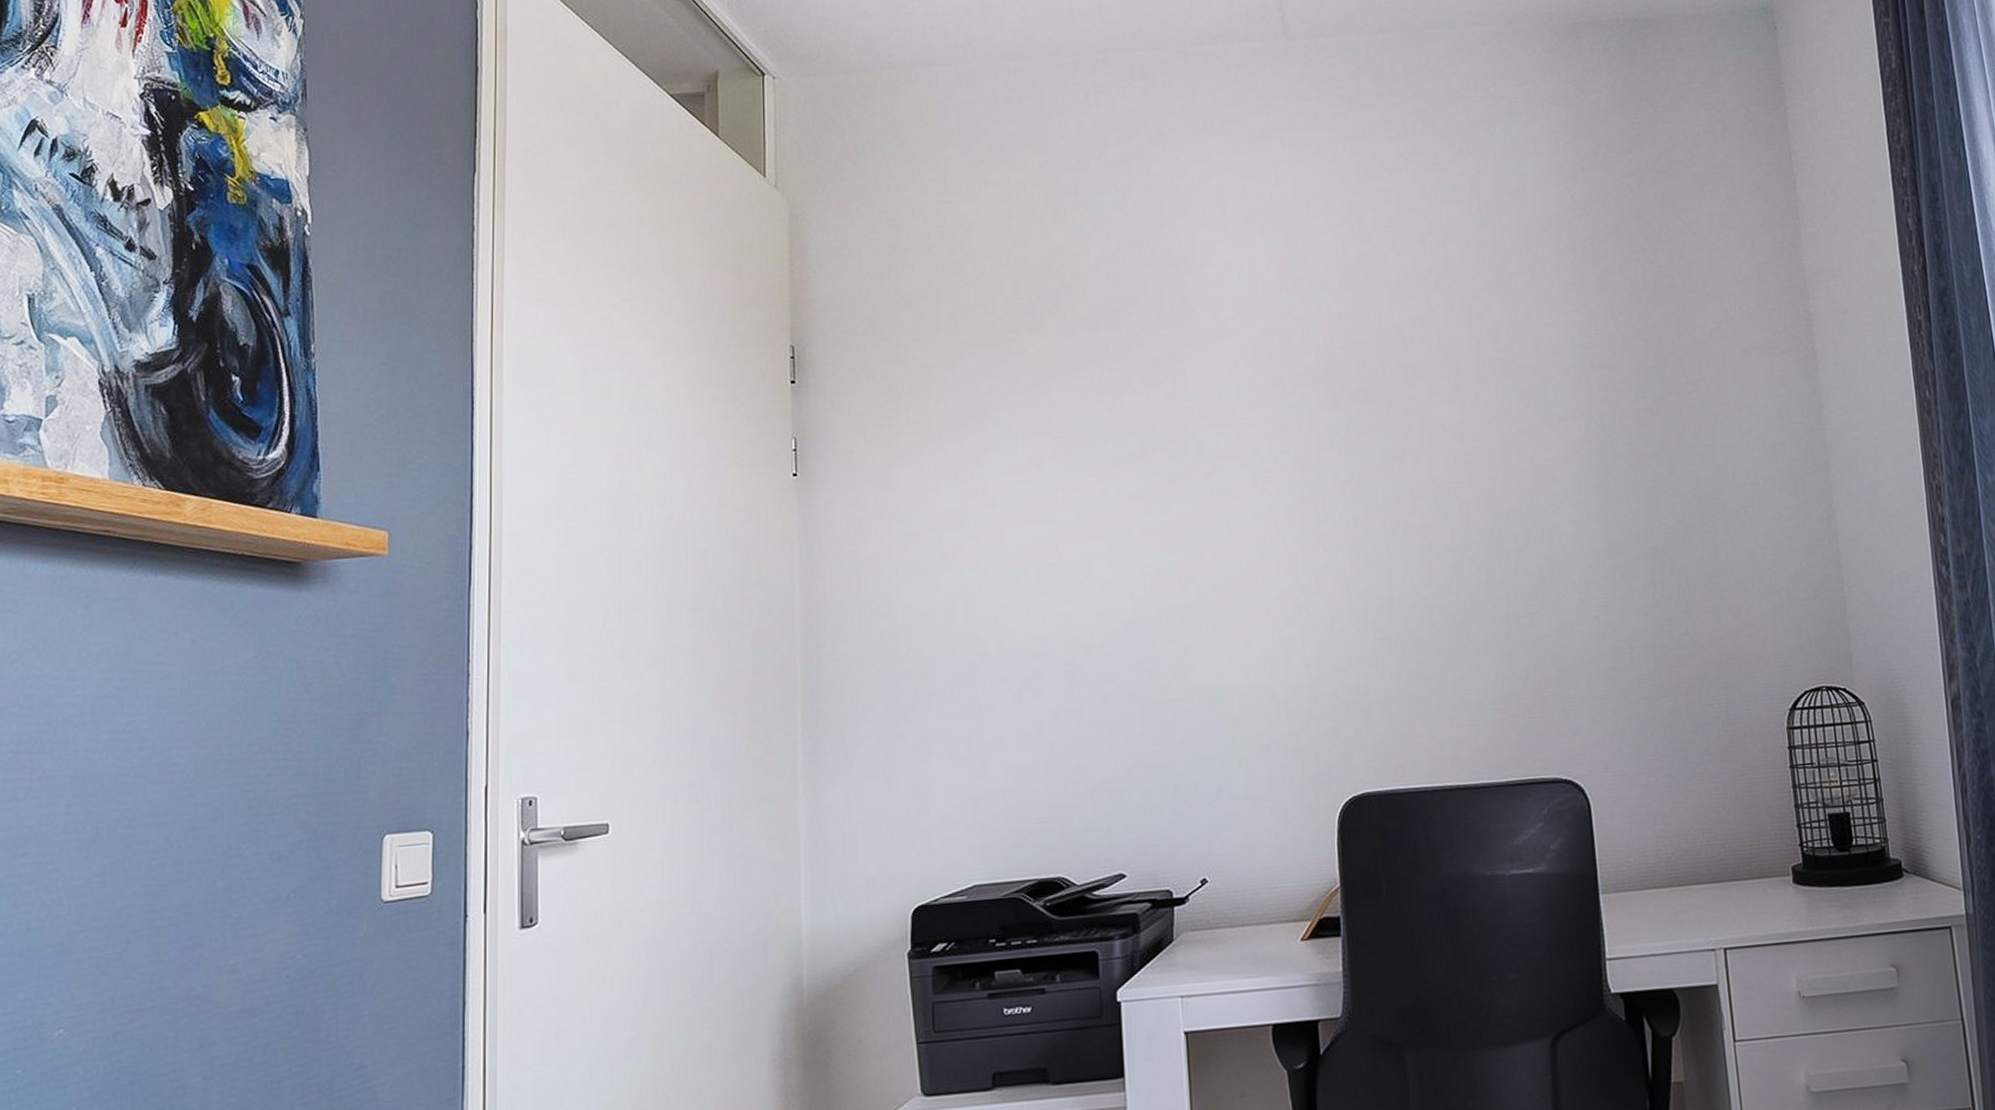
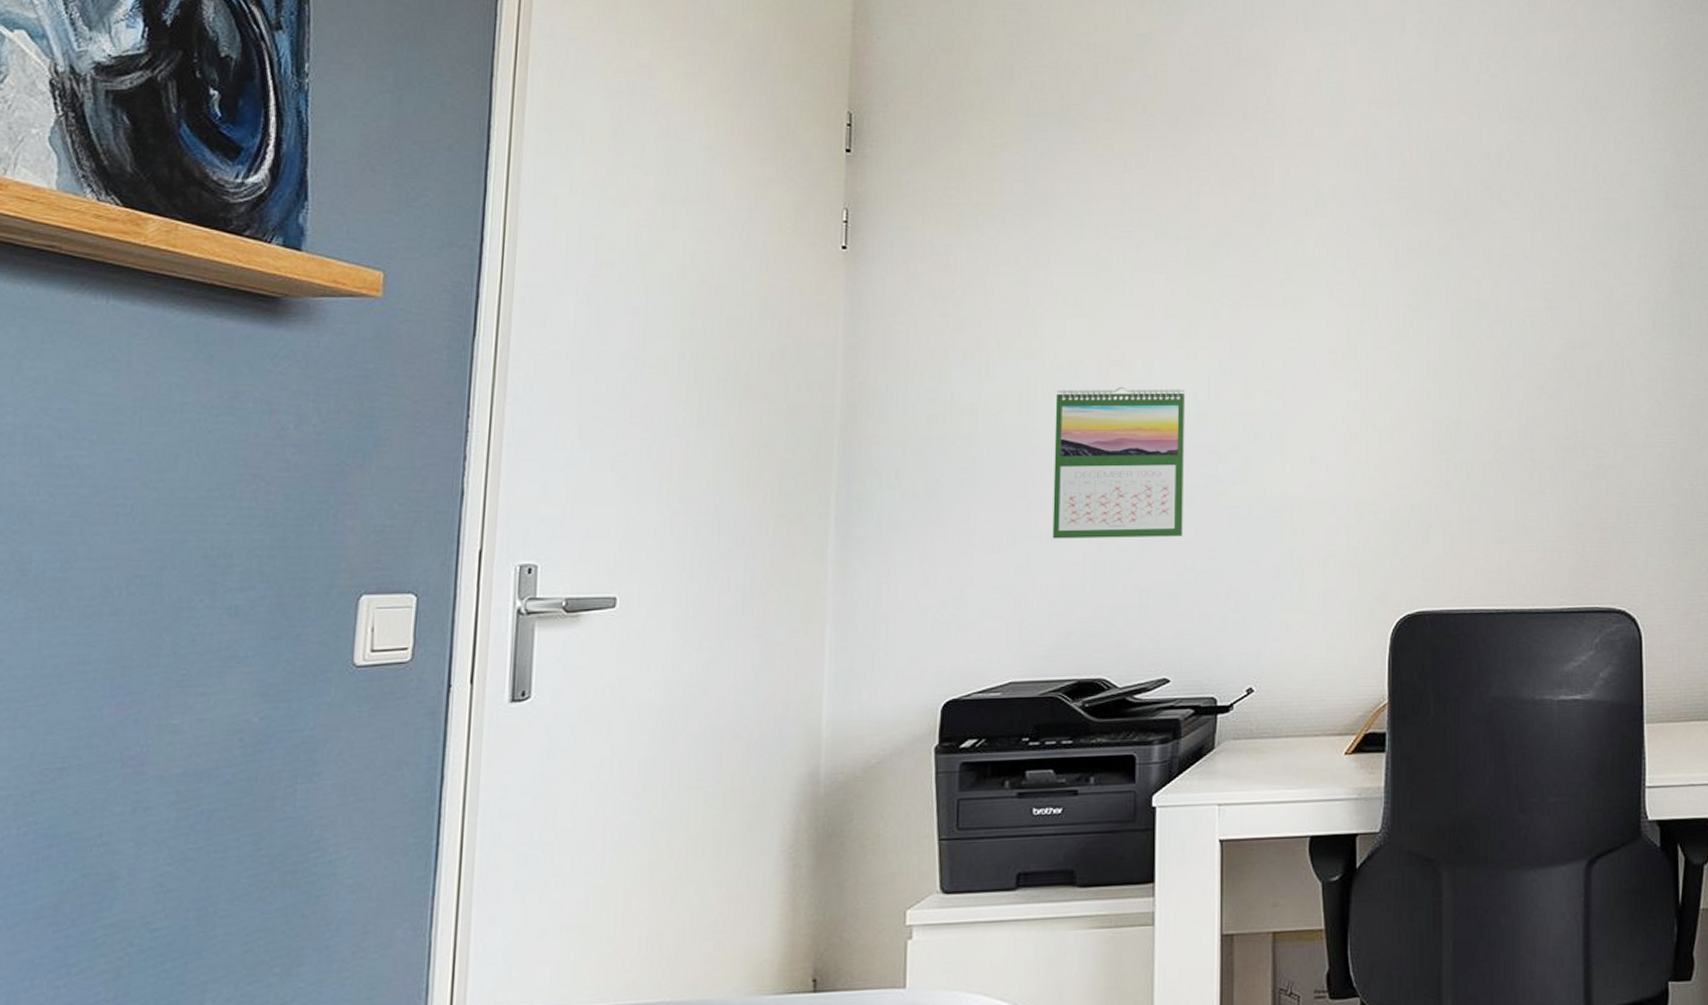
calendar: none [999,587,1129,743] -> present [1052,386,1186,539]

